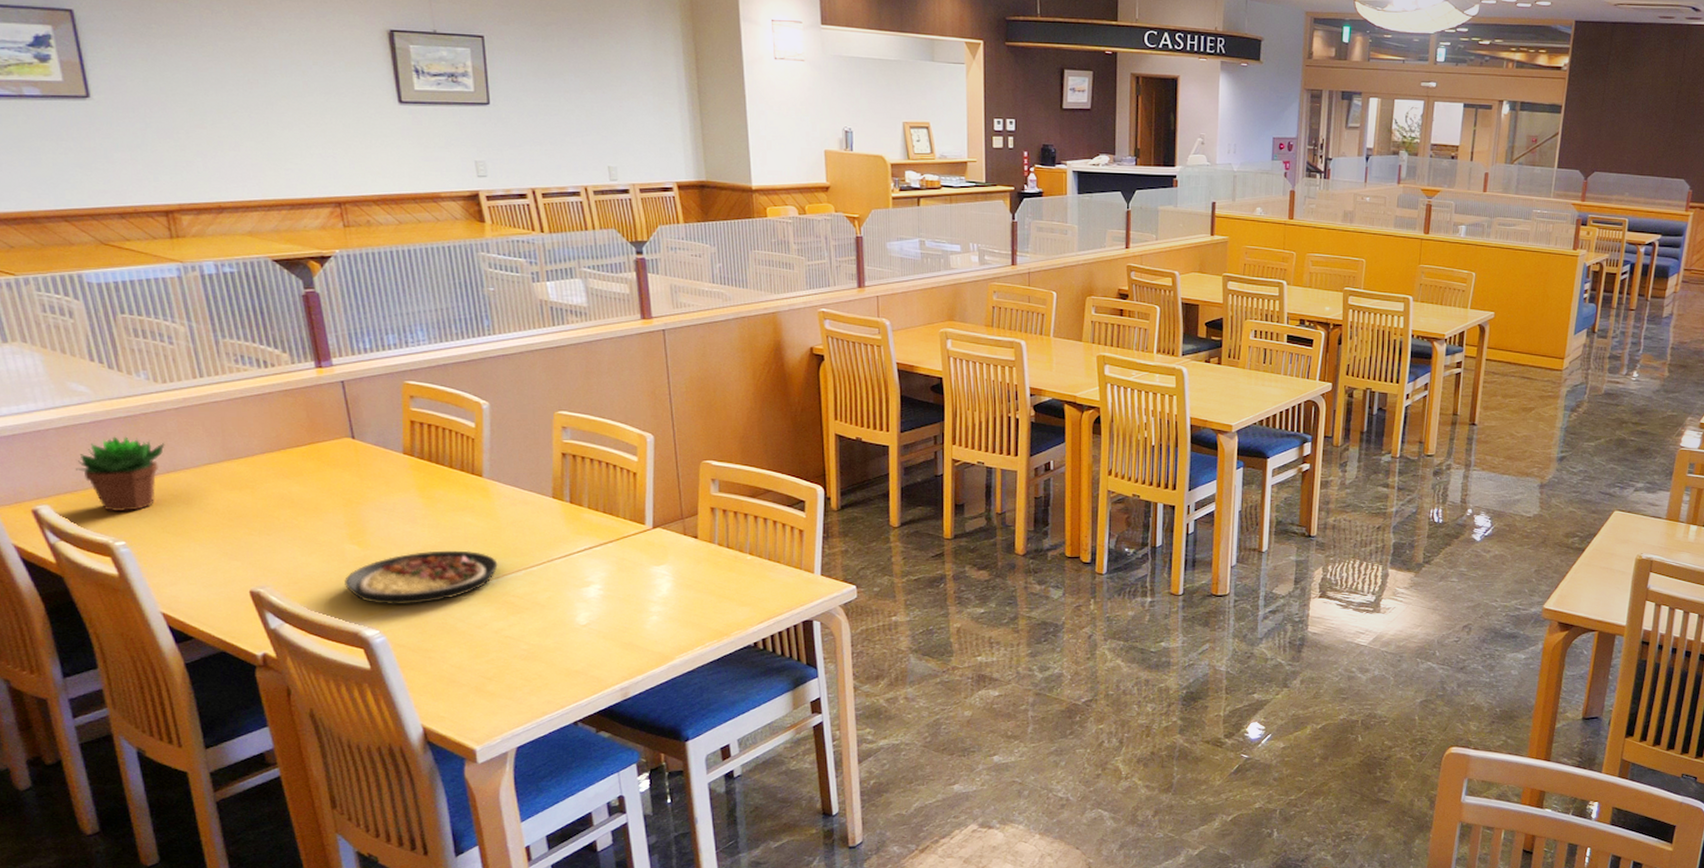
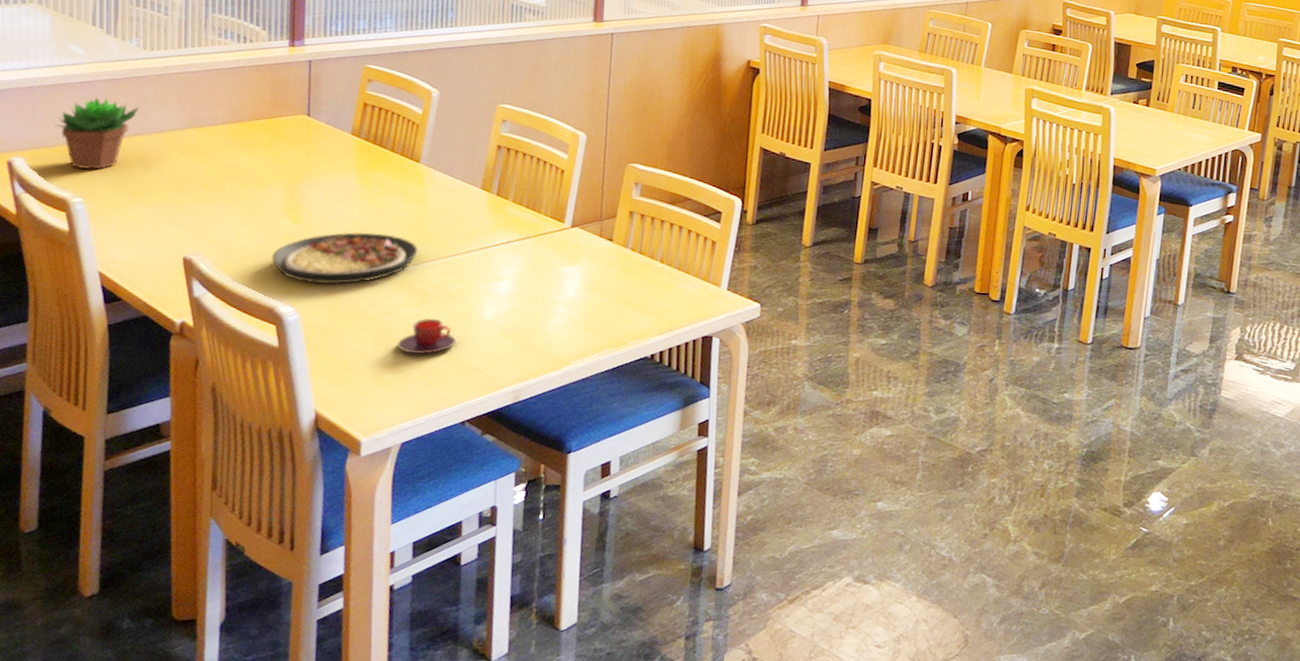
teacup: none [495,628,555,664] -> present [398,318,457,355]

